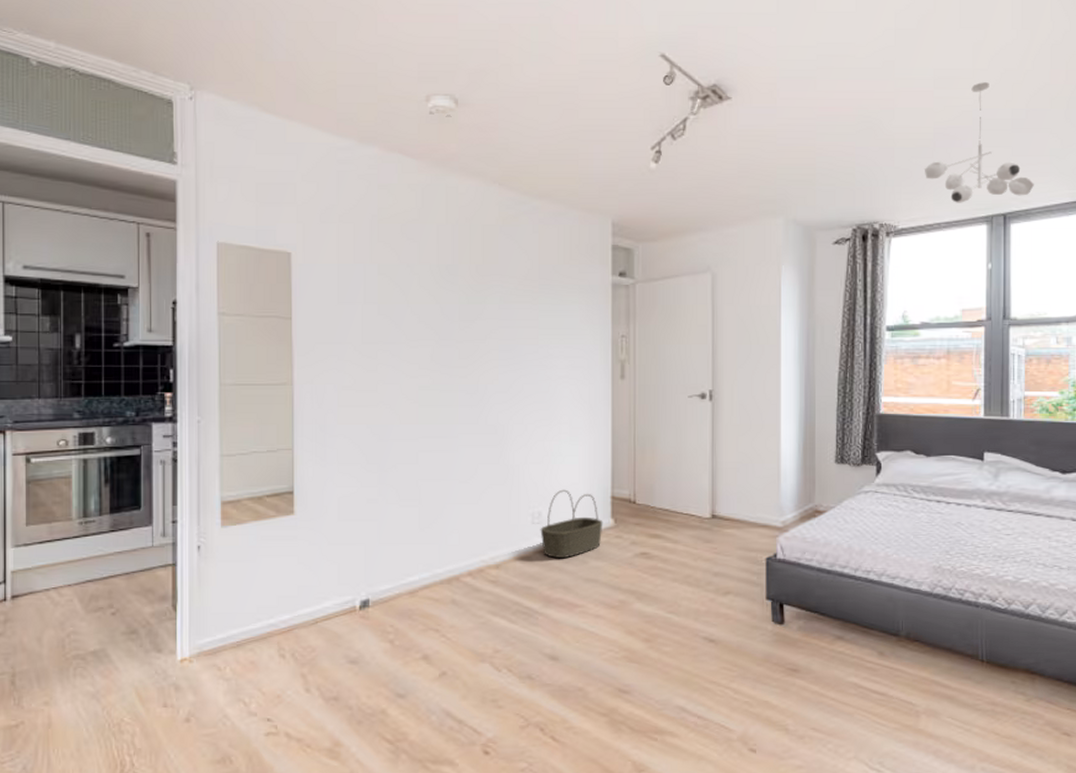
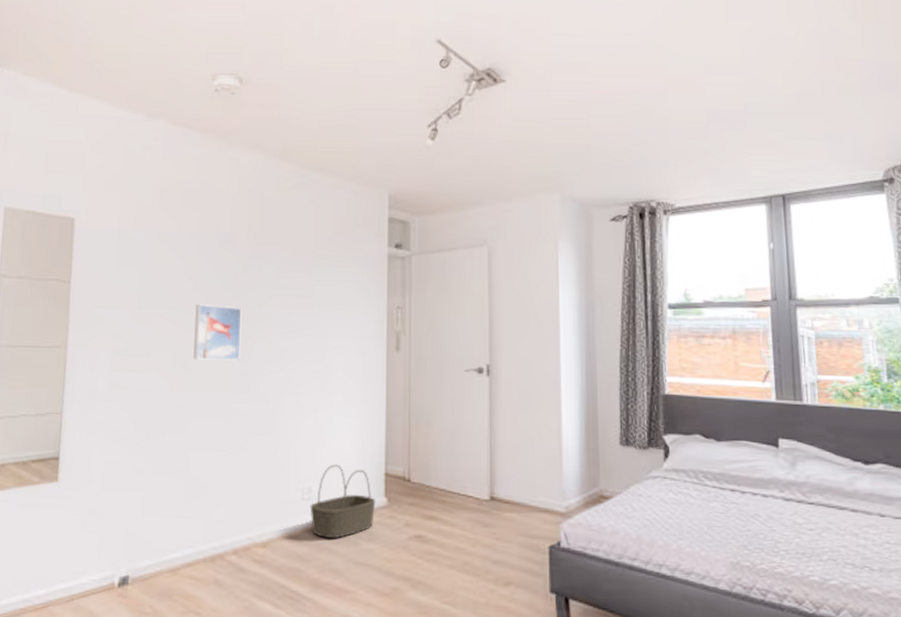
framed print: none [421,338,467,393] -> present [193,304,242,361]
ceiling light fixture: present [925,82,1034,203] -> none [699,69,812,184]

